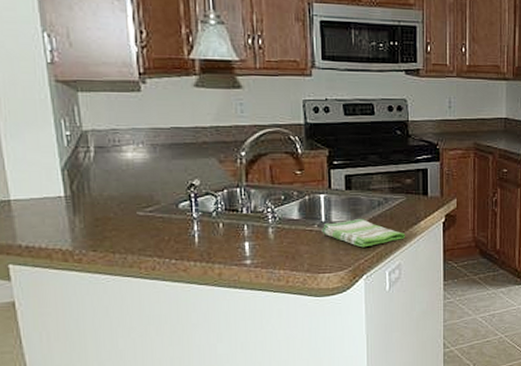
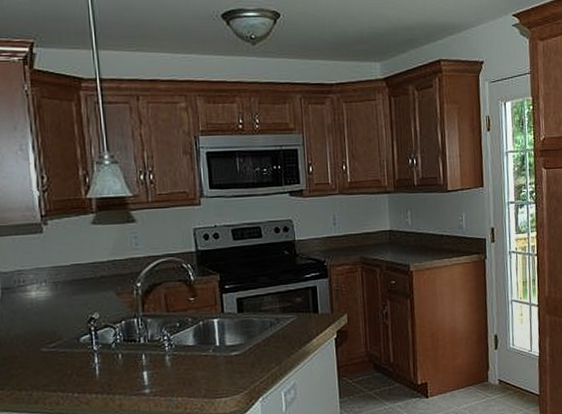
dish towel: present [321,218,406,248] -> none [216,340,299,370]

